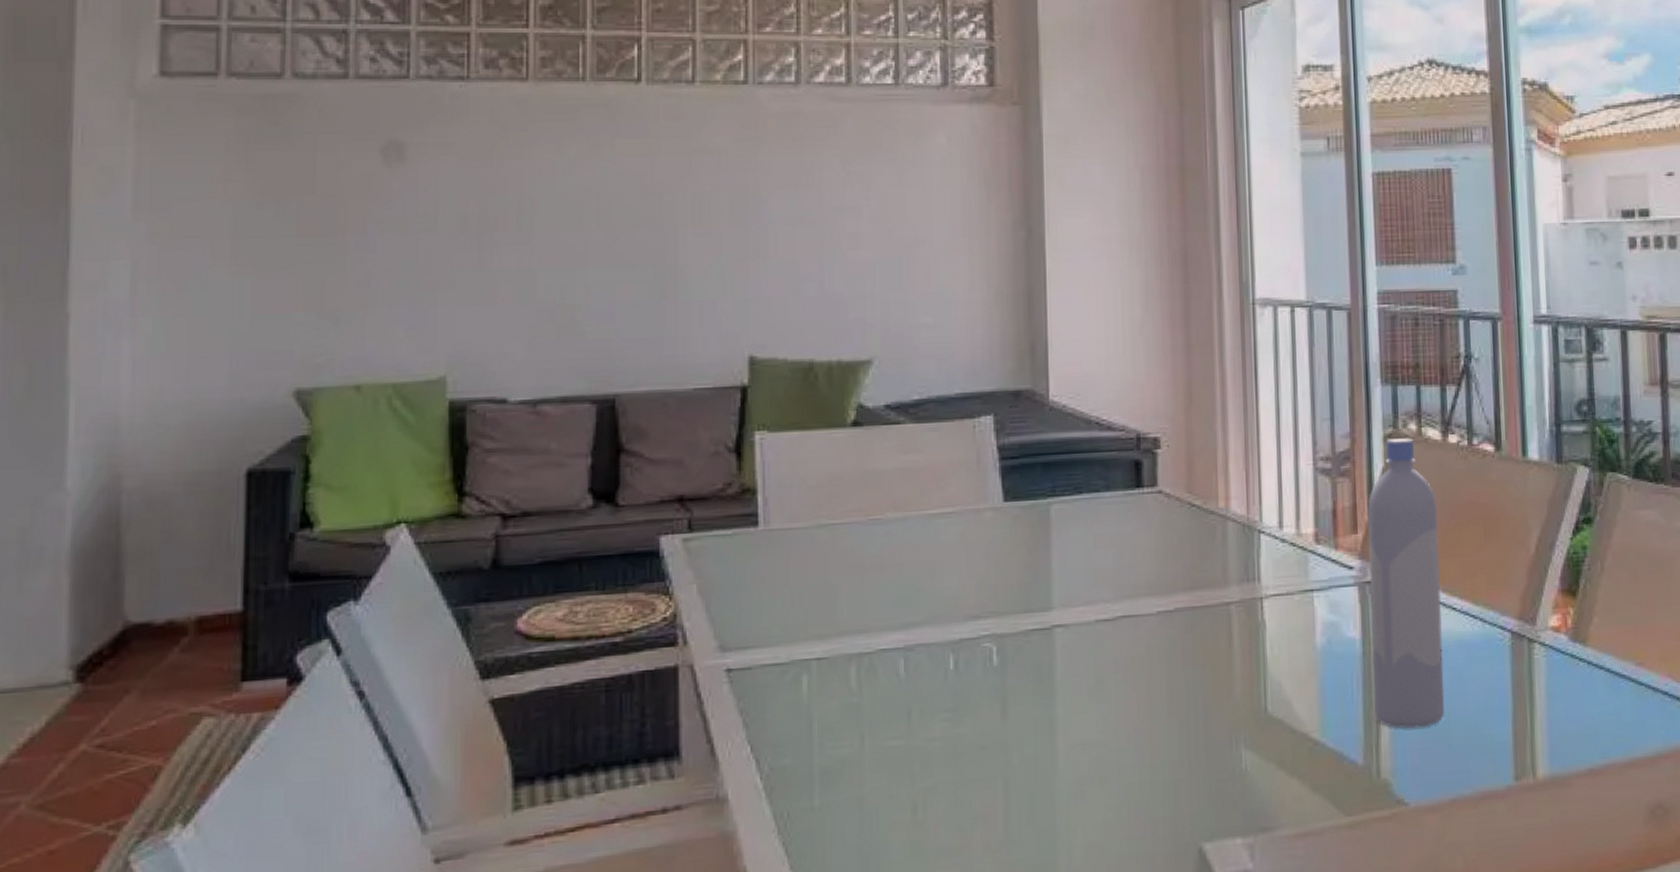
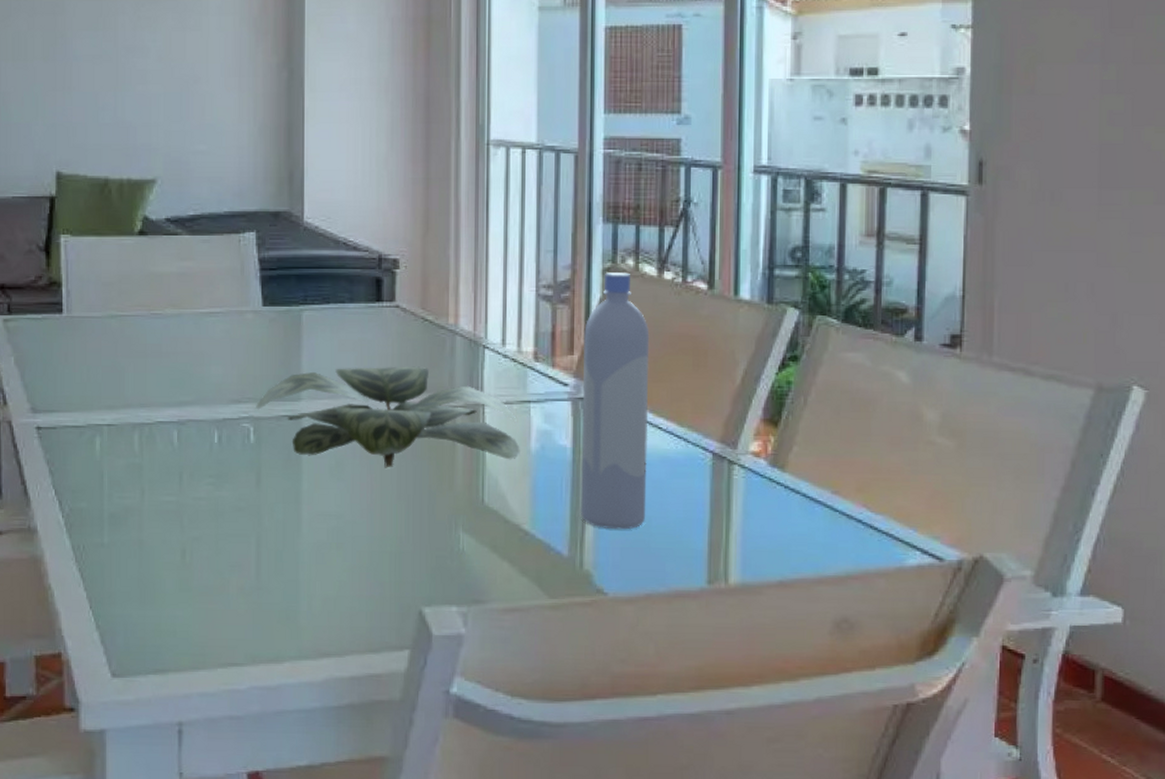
plant: none [997,559,1305,682] -> present [255,366,520,468]

